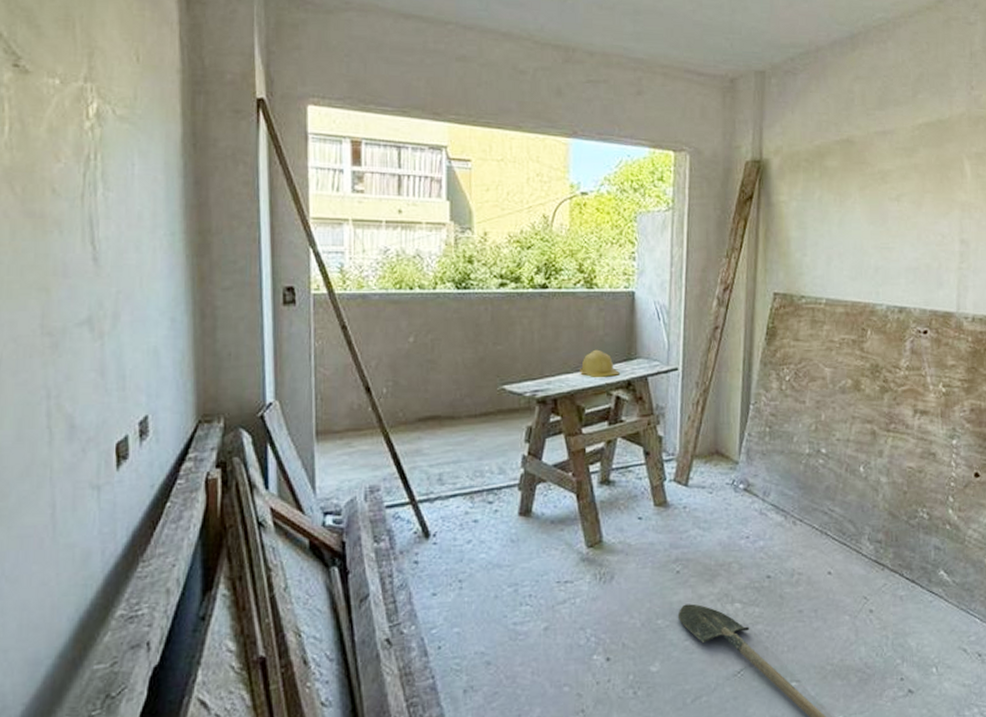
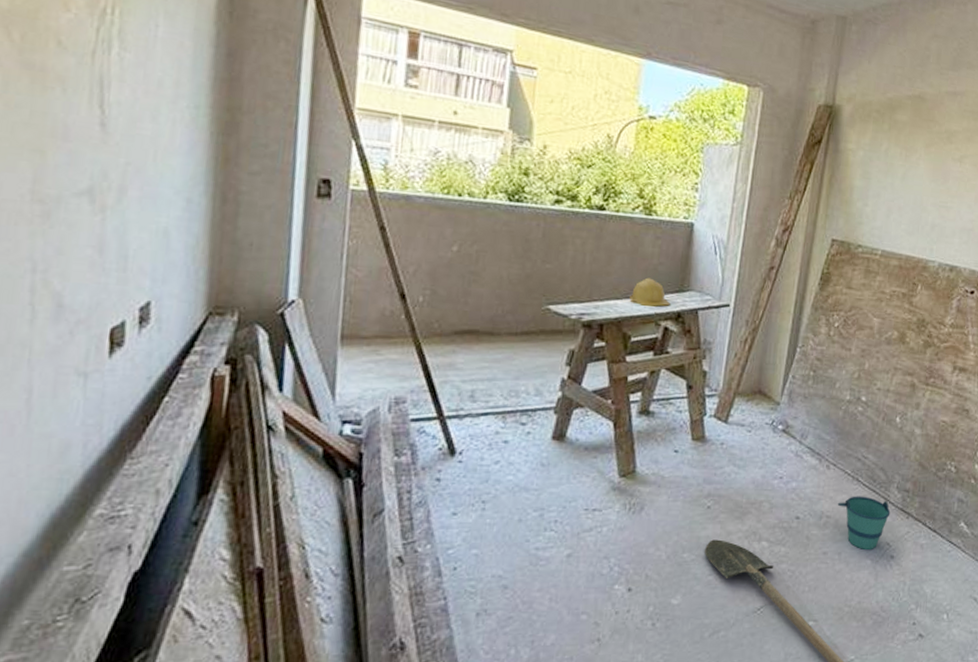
bucket: none [808,550,864,605] -> present [837,496,891,549]

